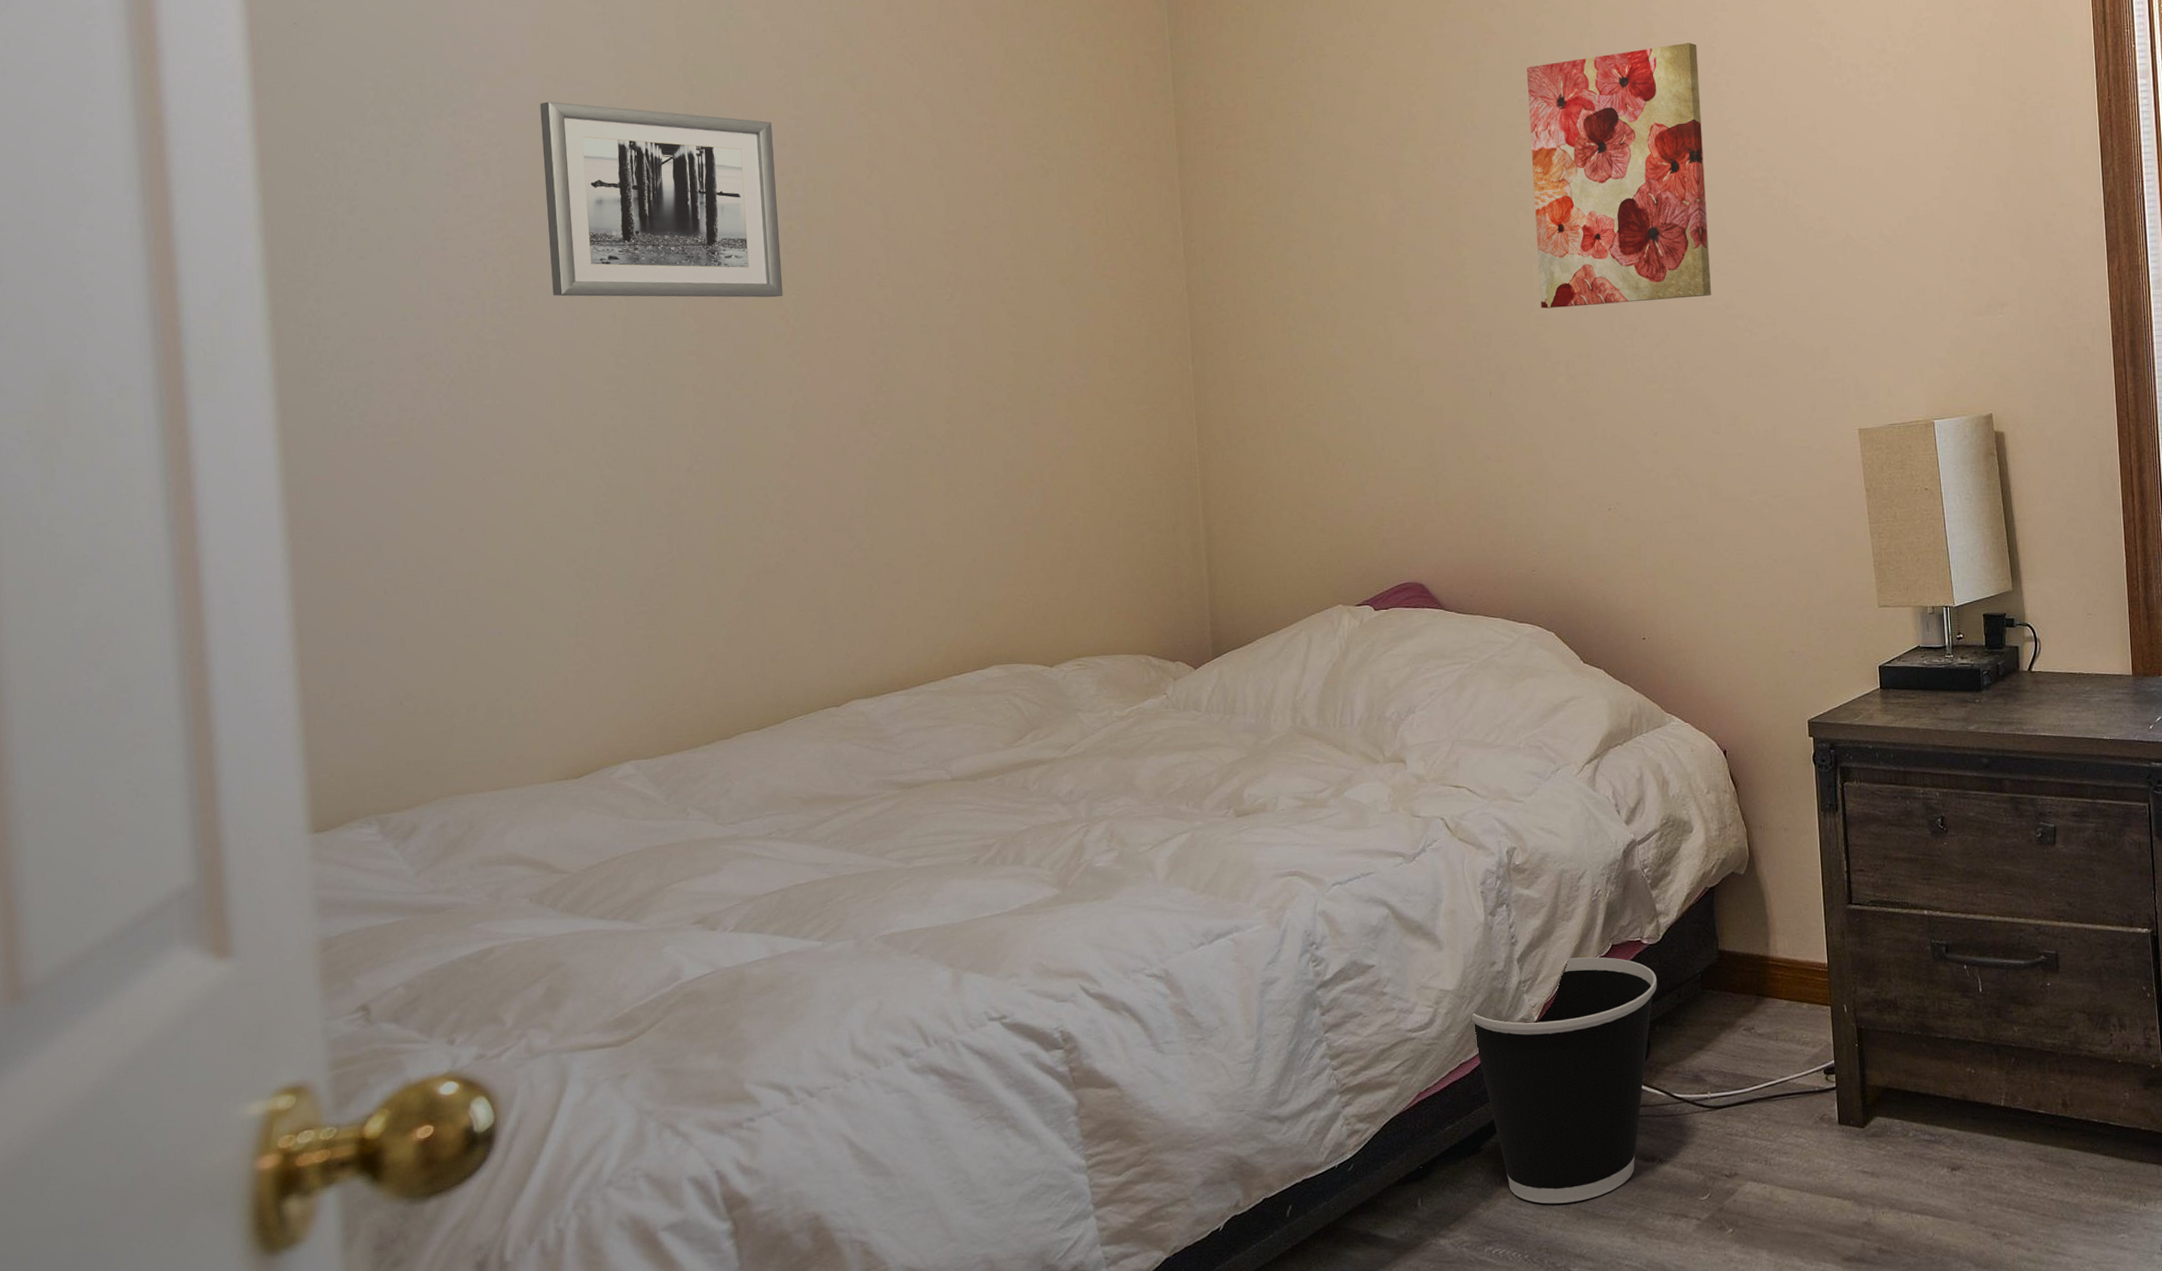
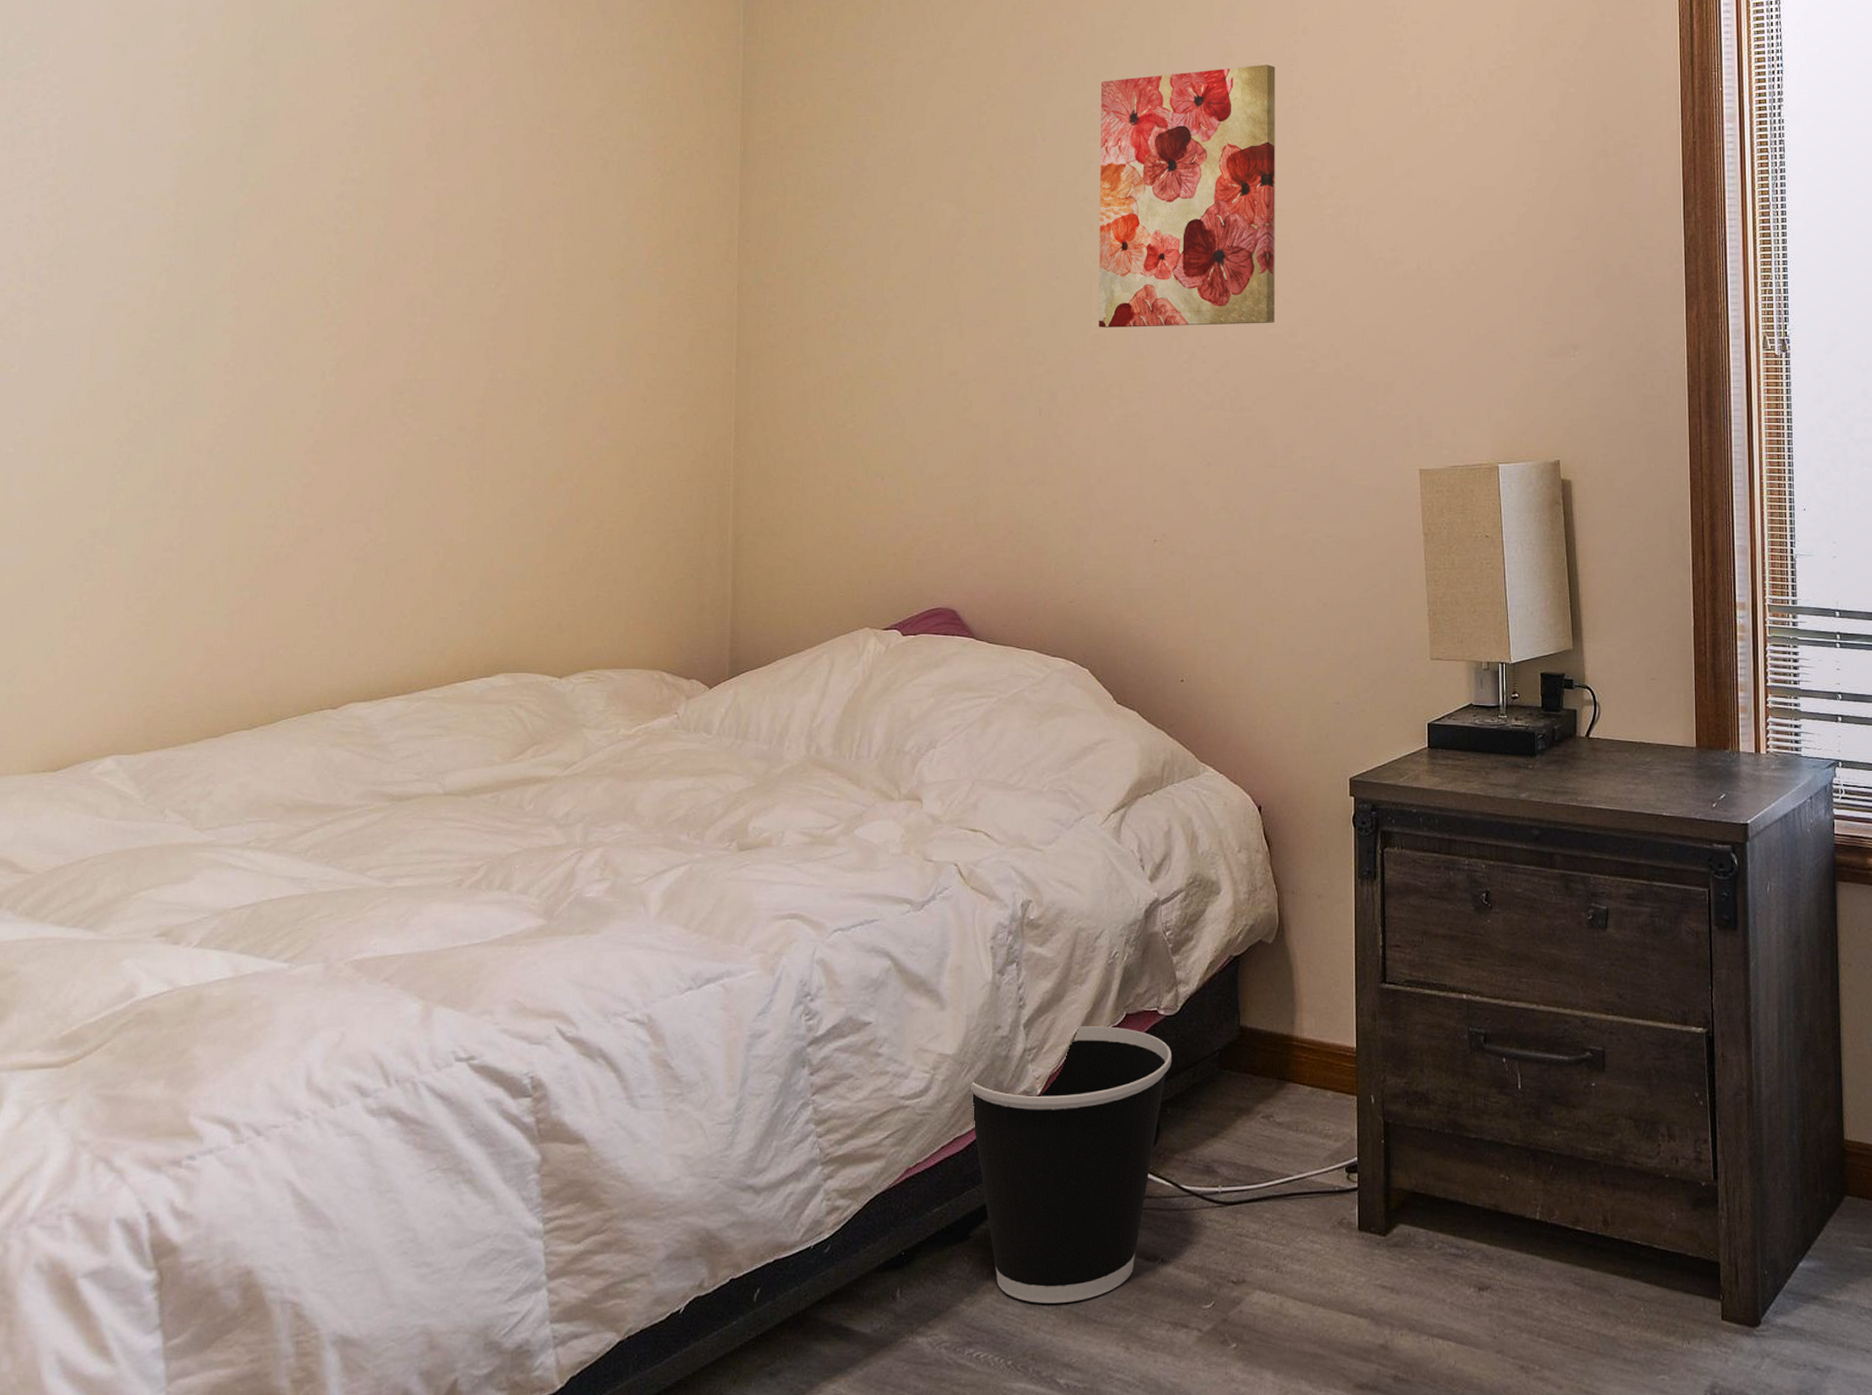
wall art: present [540,101,783,298] -> none [94,69,335,278]

